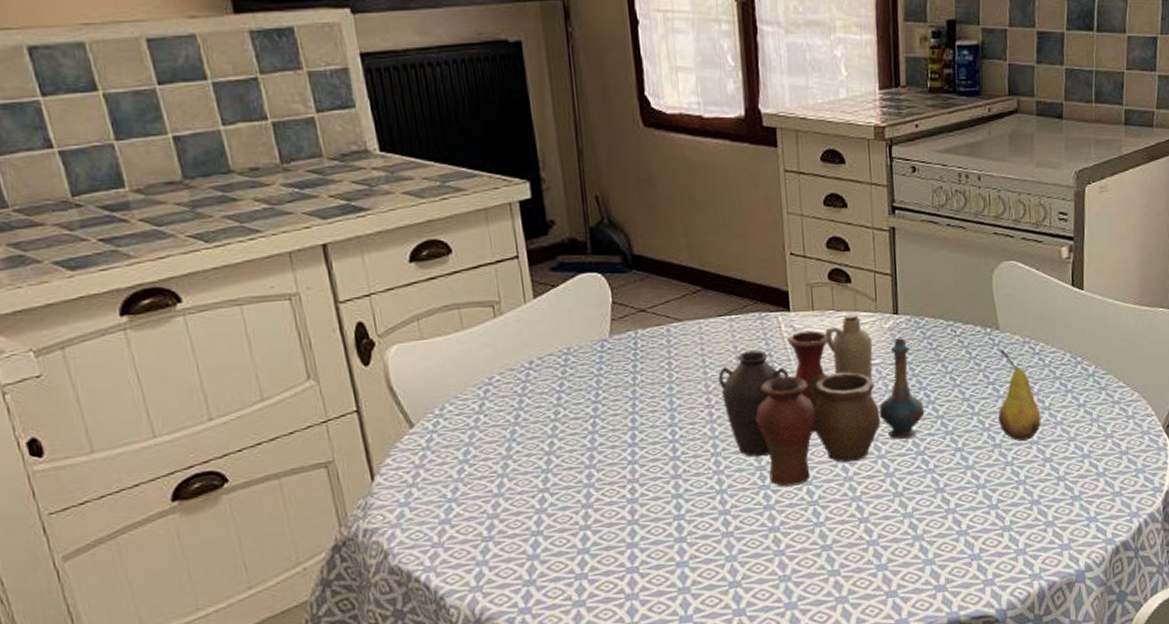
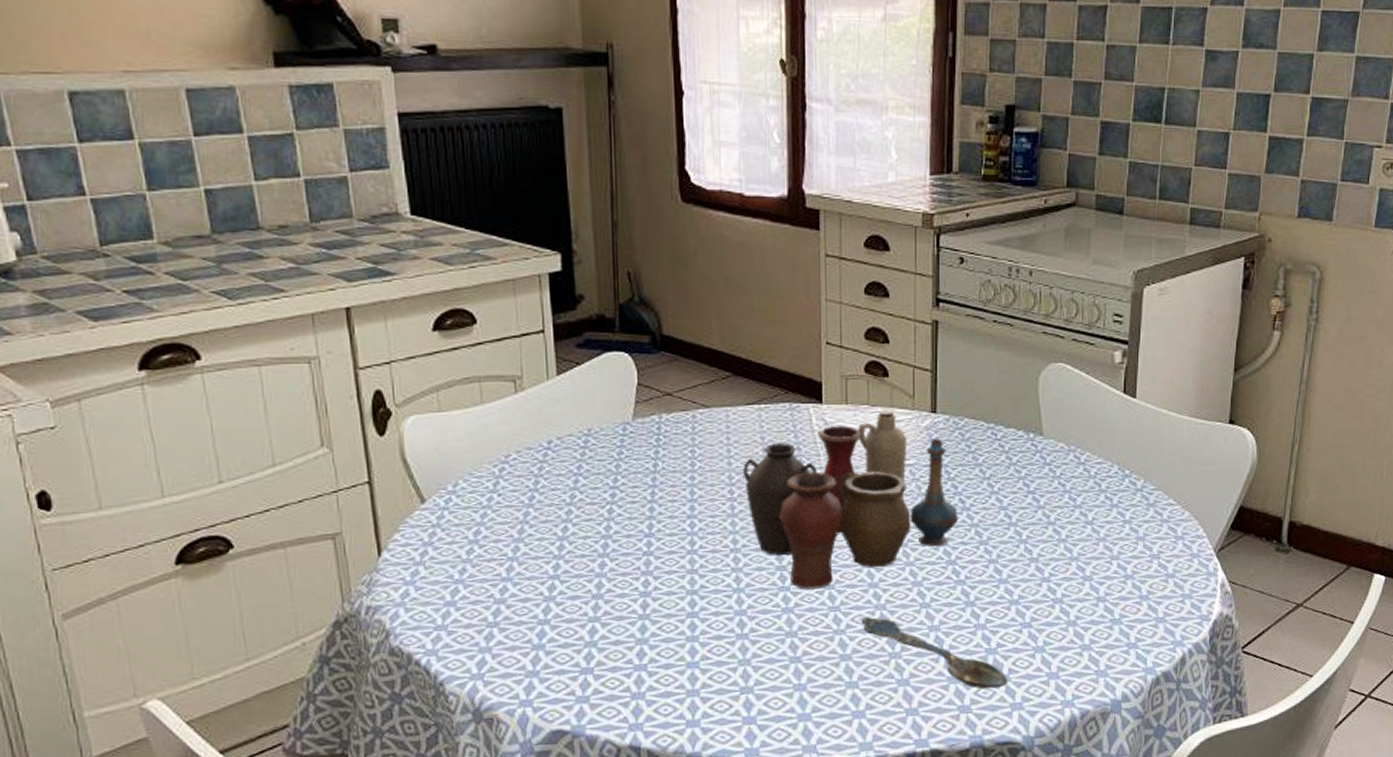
spoon: none [839,508,980,569] -> present [861,617,1008,689]
fruit: present [998,350,1041,441] -> none [1037,457,1083,556]

